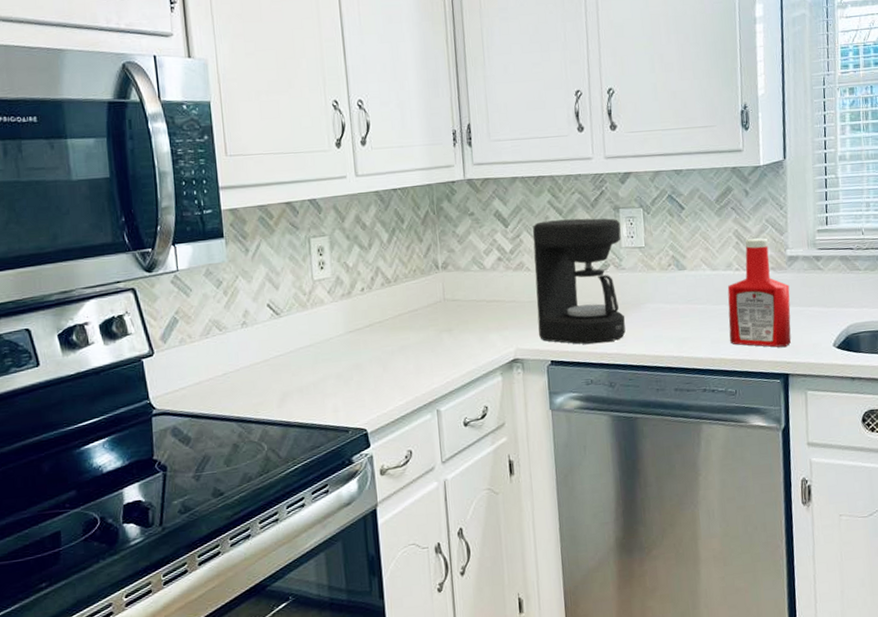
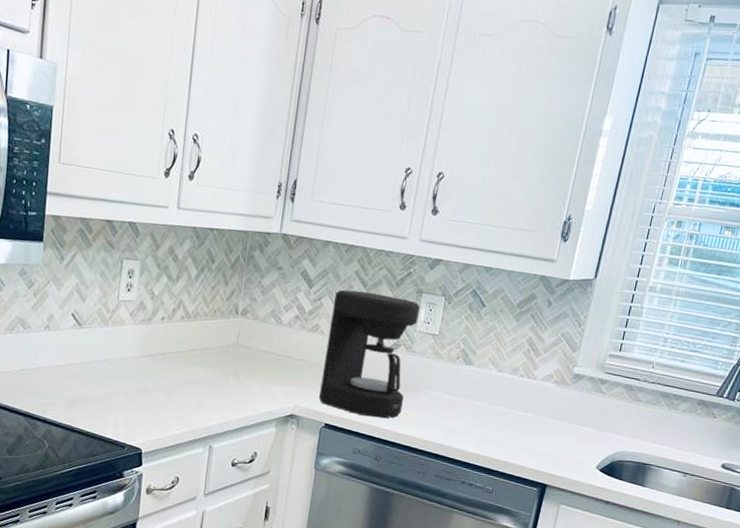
ketchup bottle: present [727,238,792,348] -> none [498,349,569,459]

